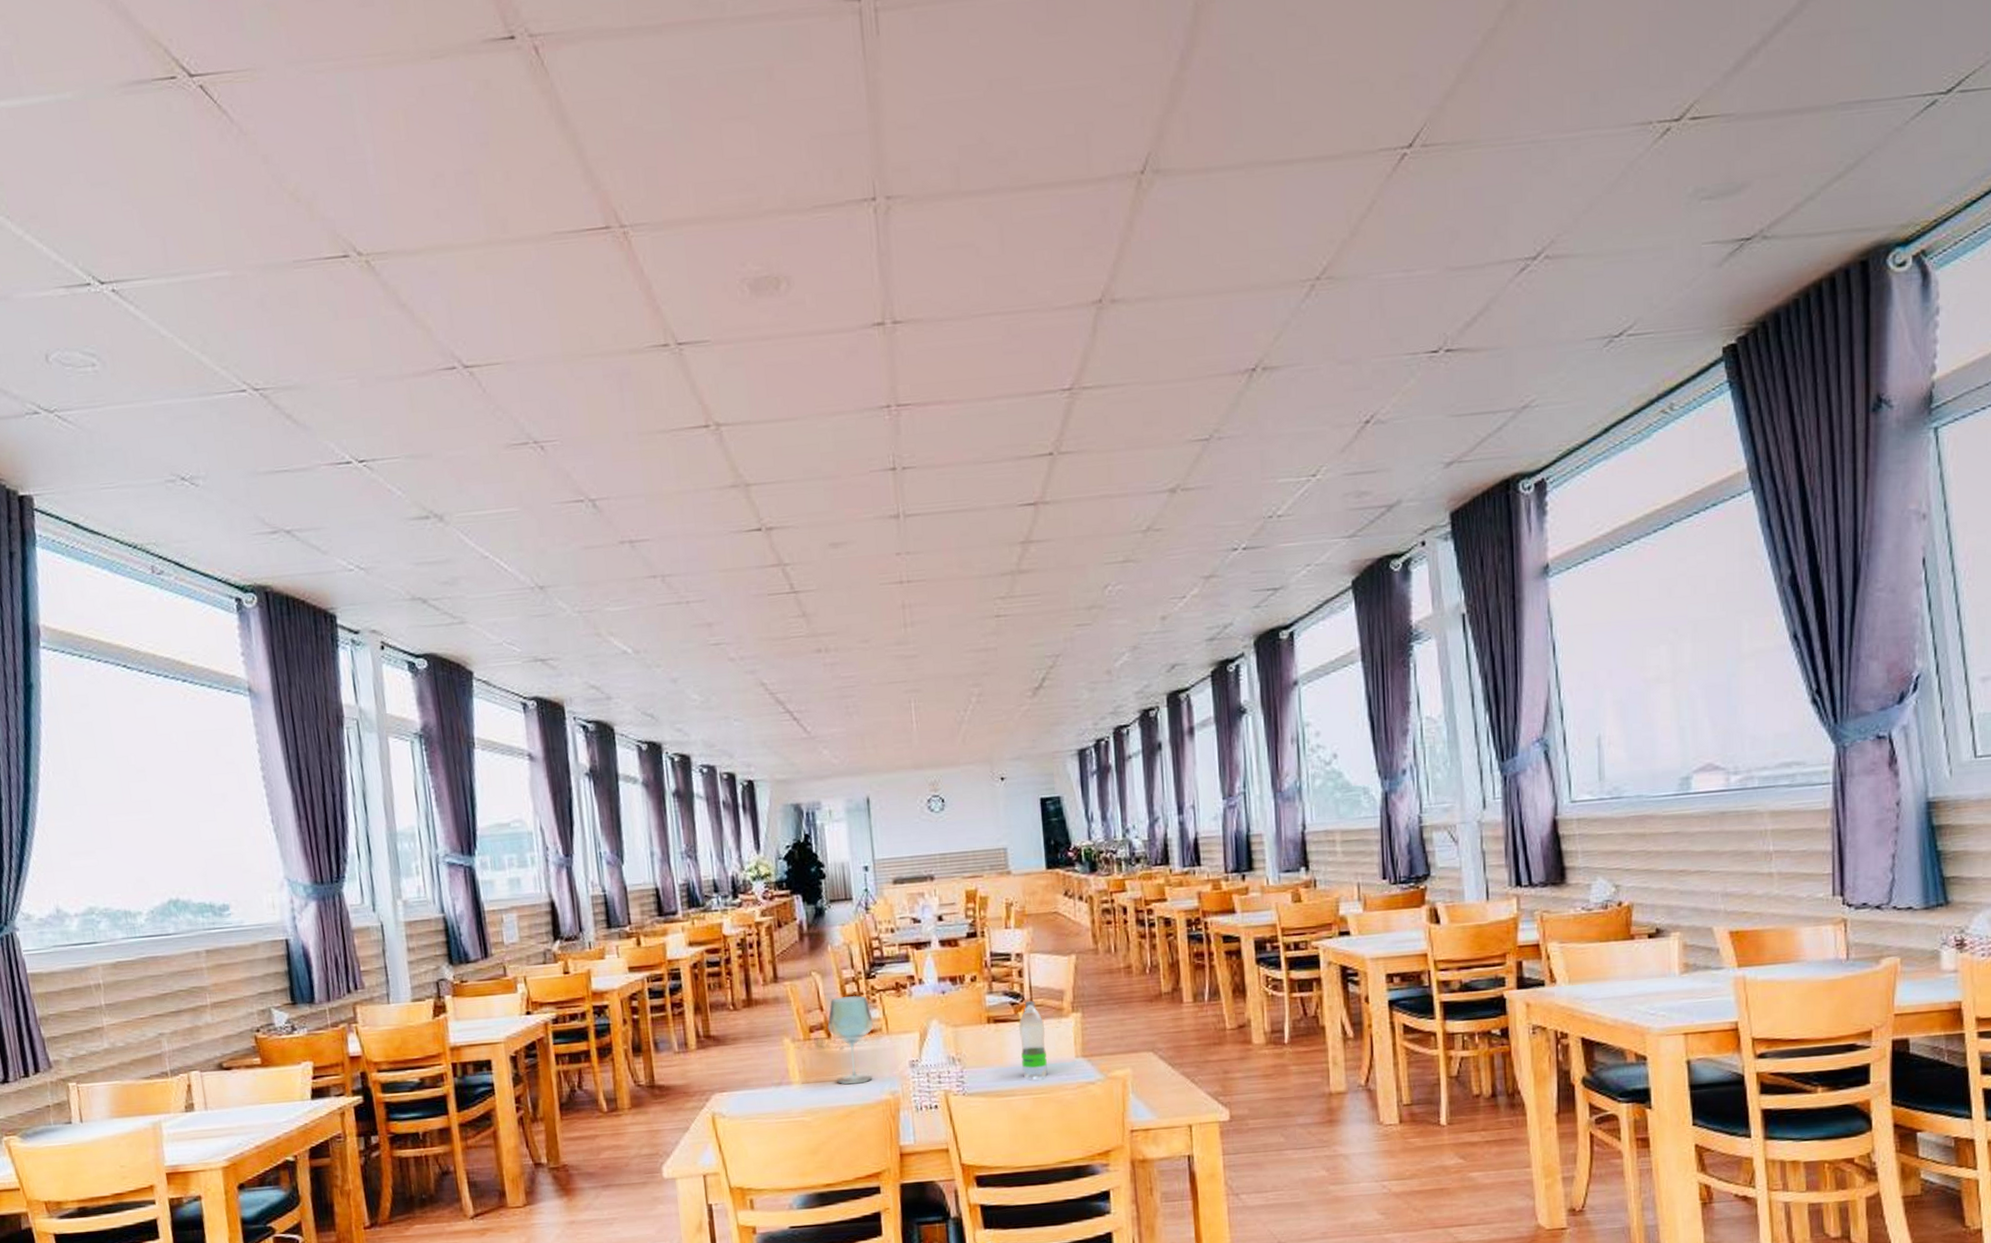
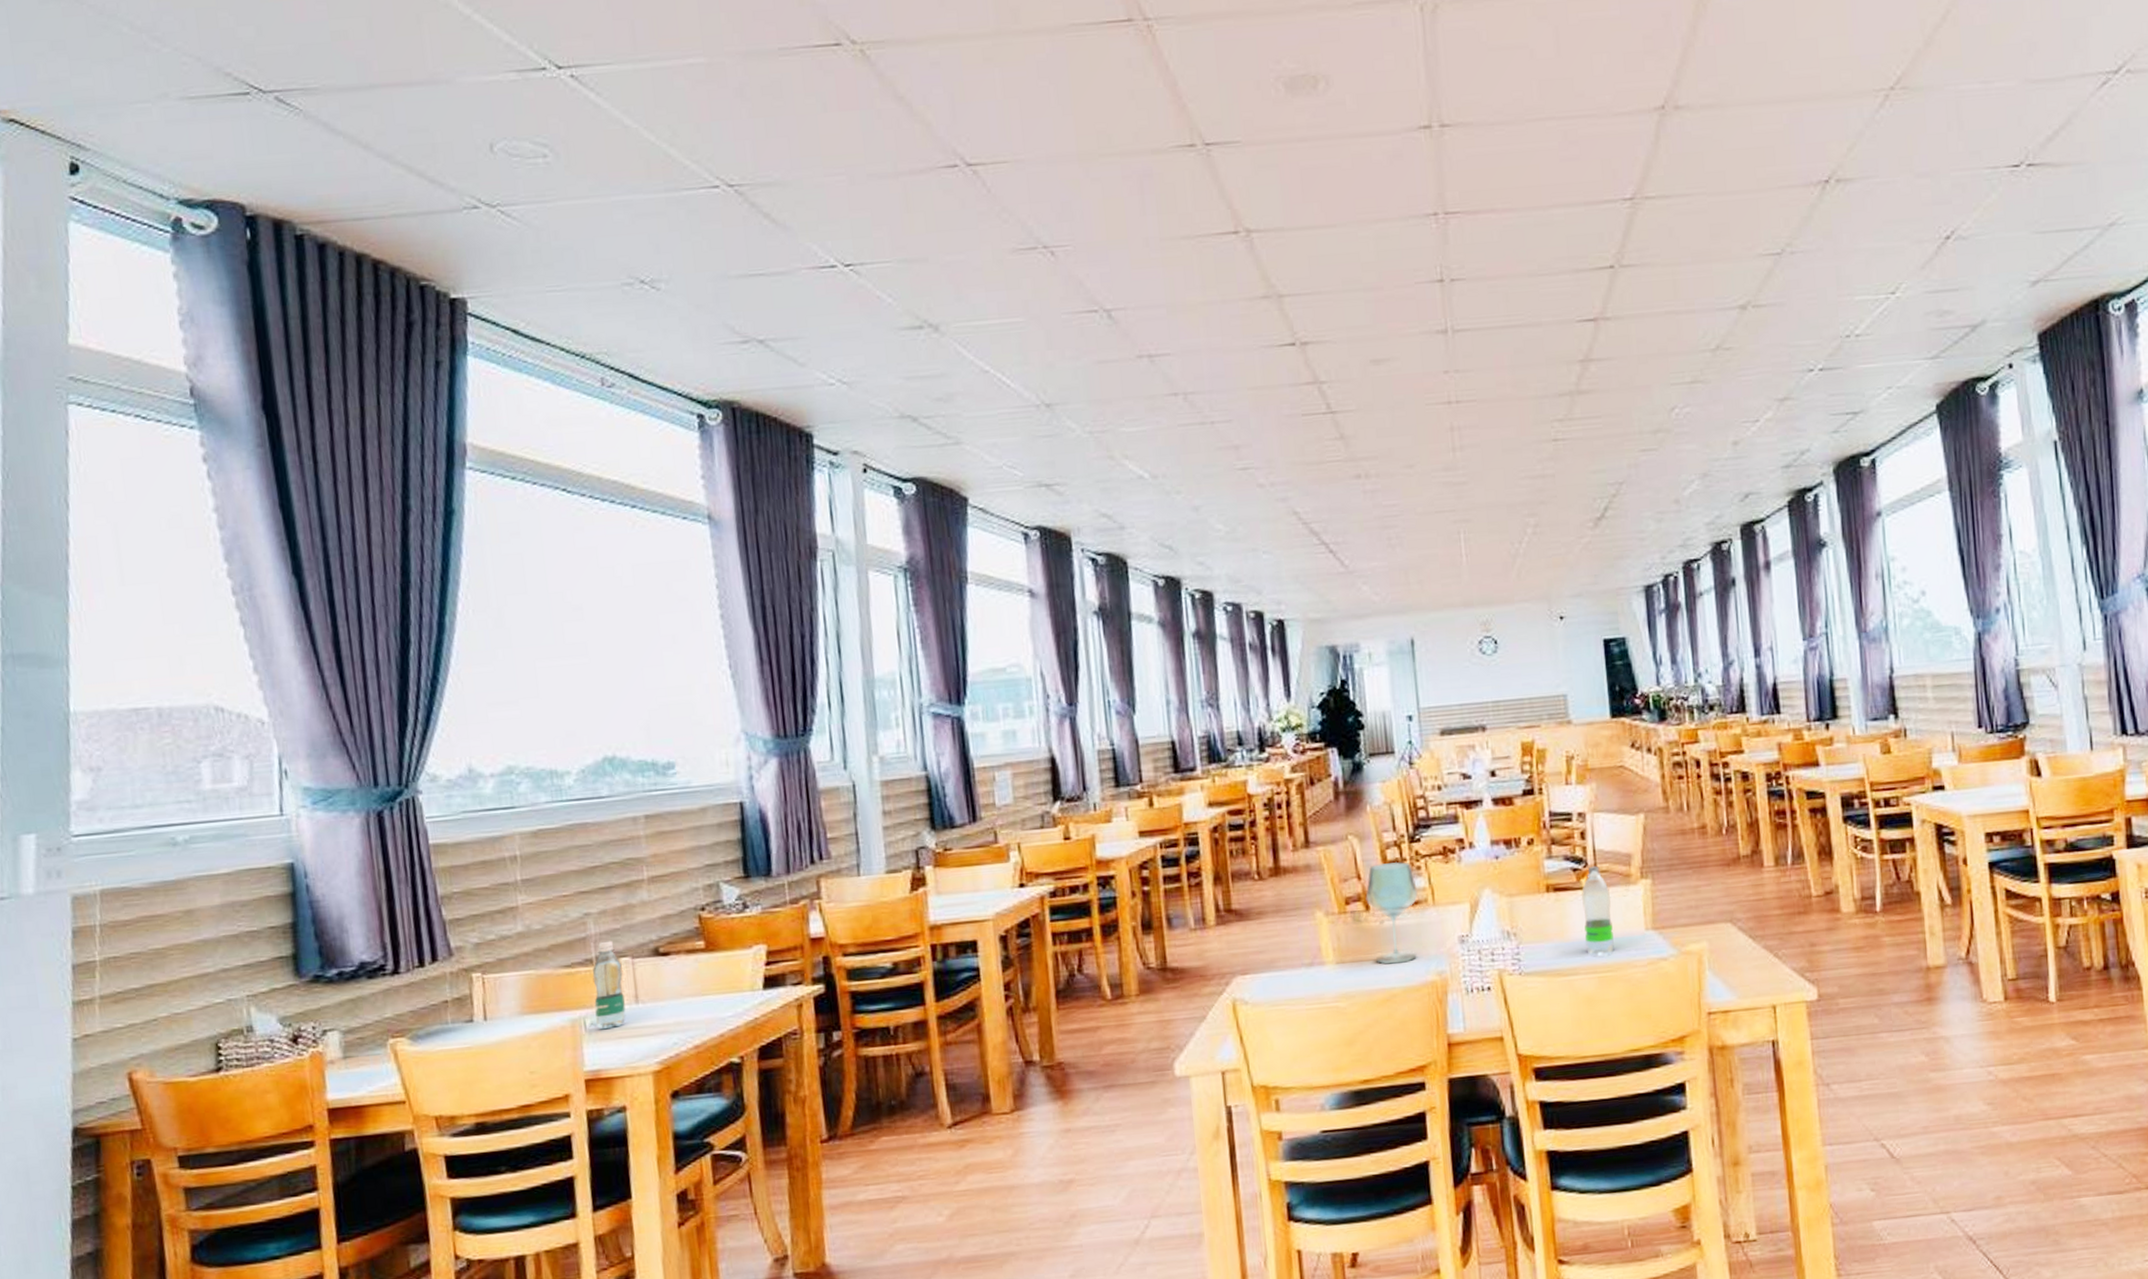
bottle: none [167,1057,198,1132] -> present [592,940,626,1030]

